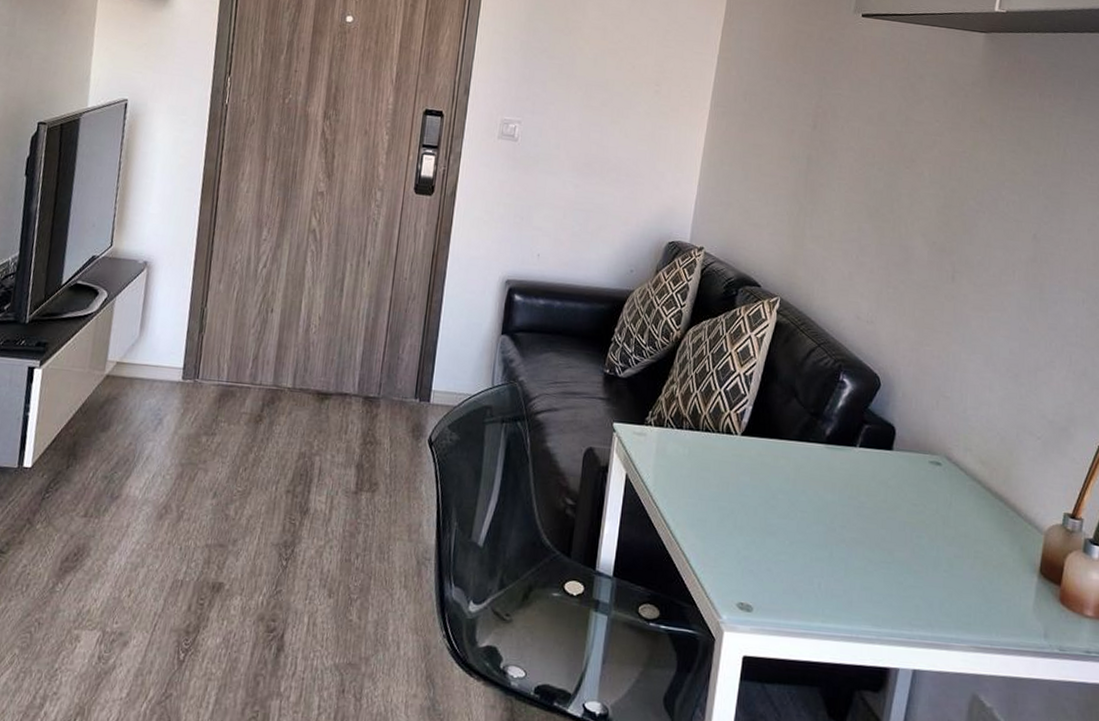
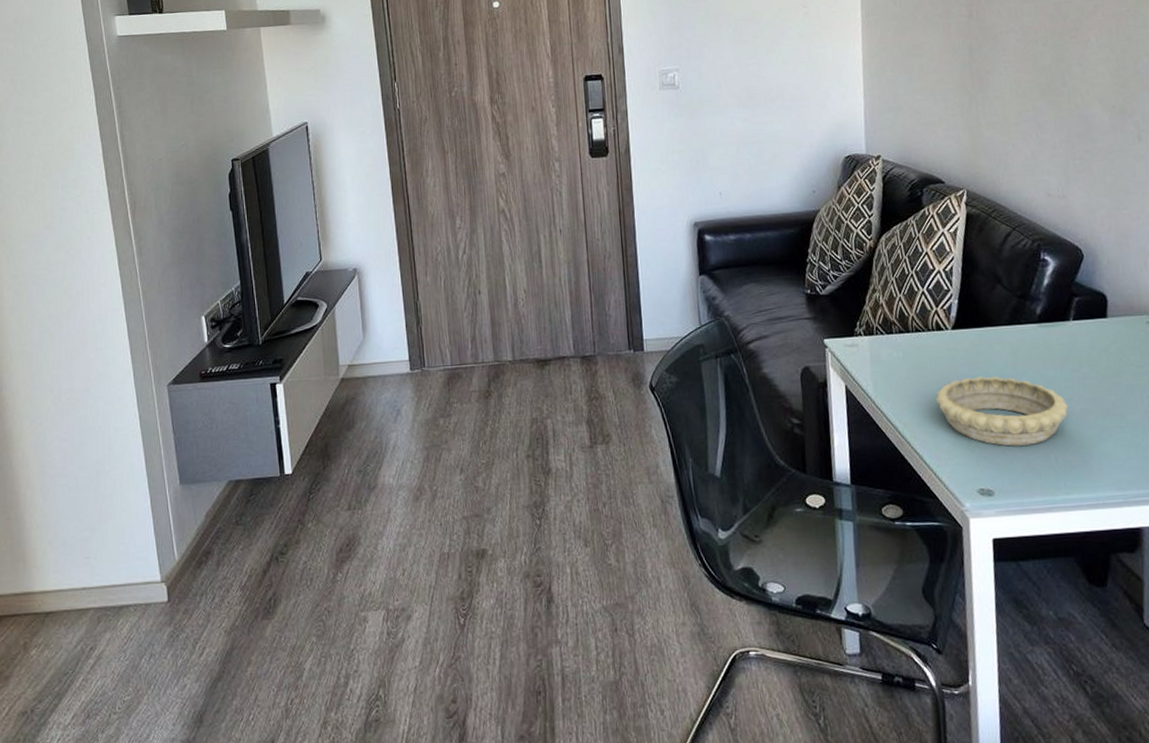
decorative bowl: none [713,486,840,566] -> present [936,376,1068,446]

